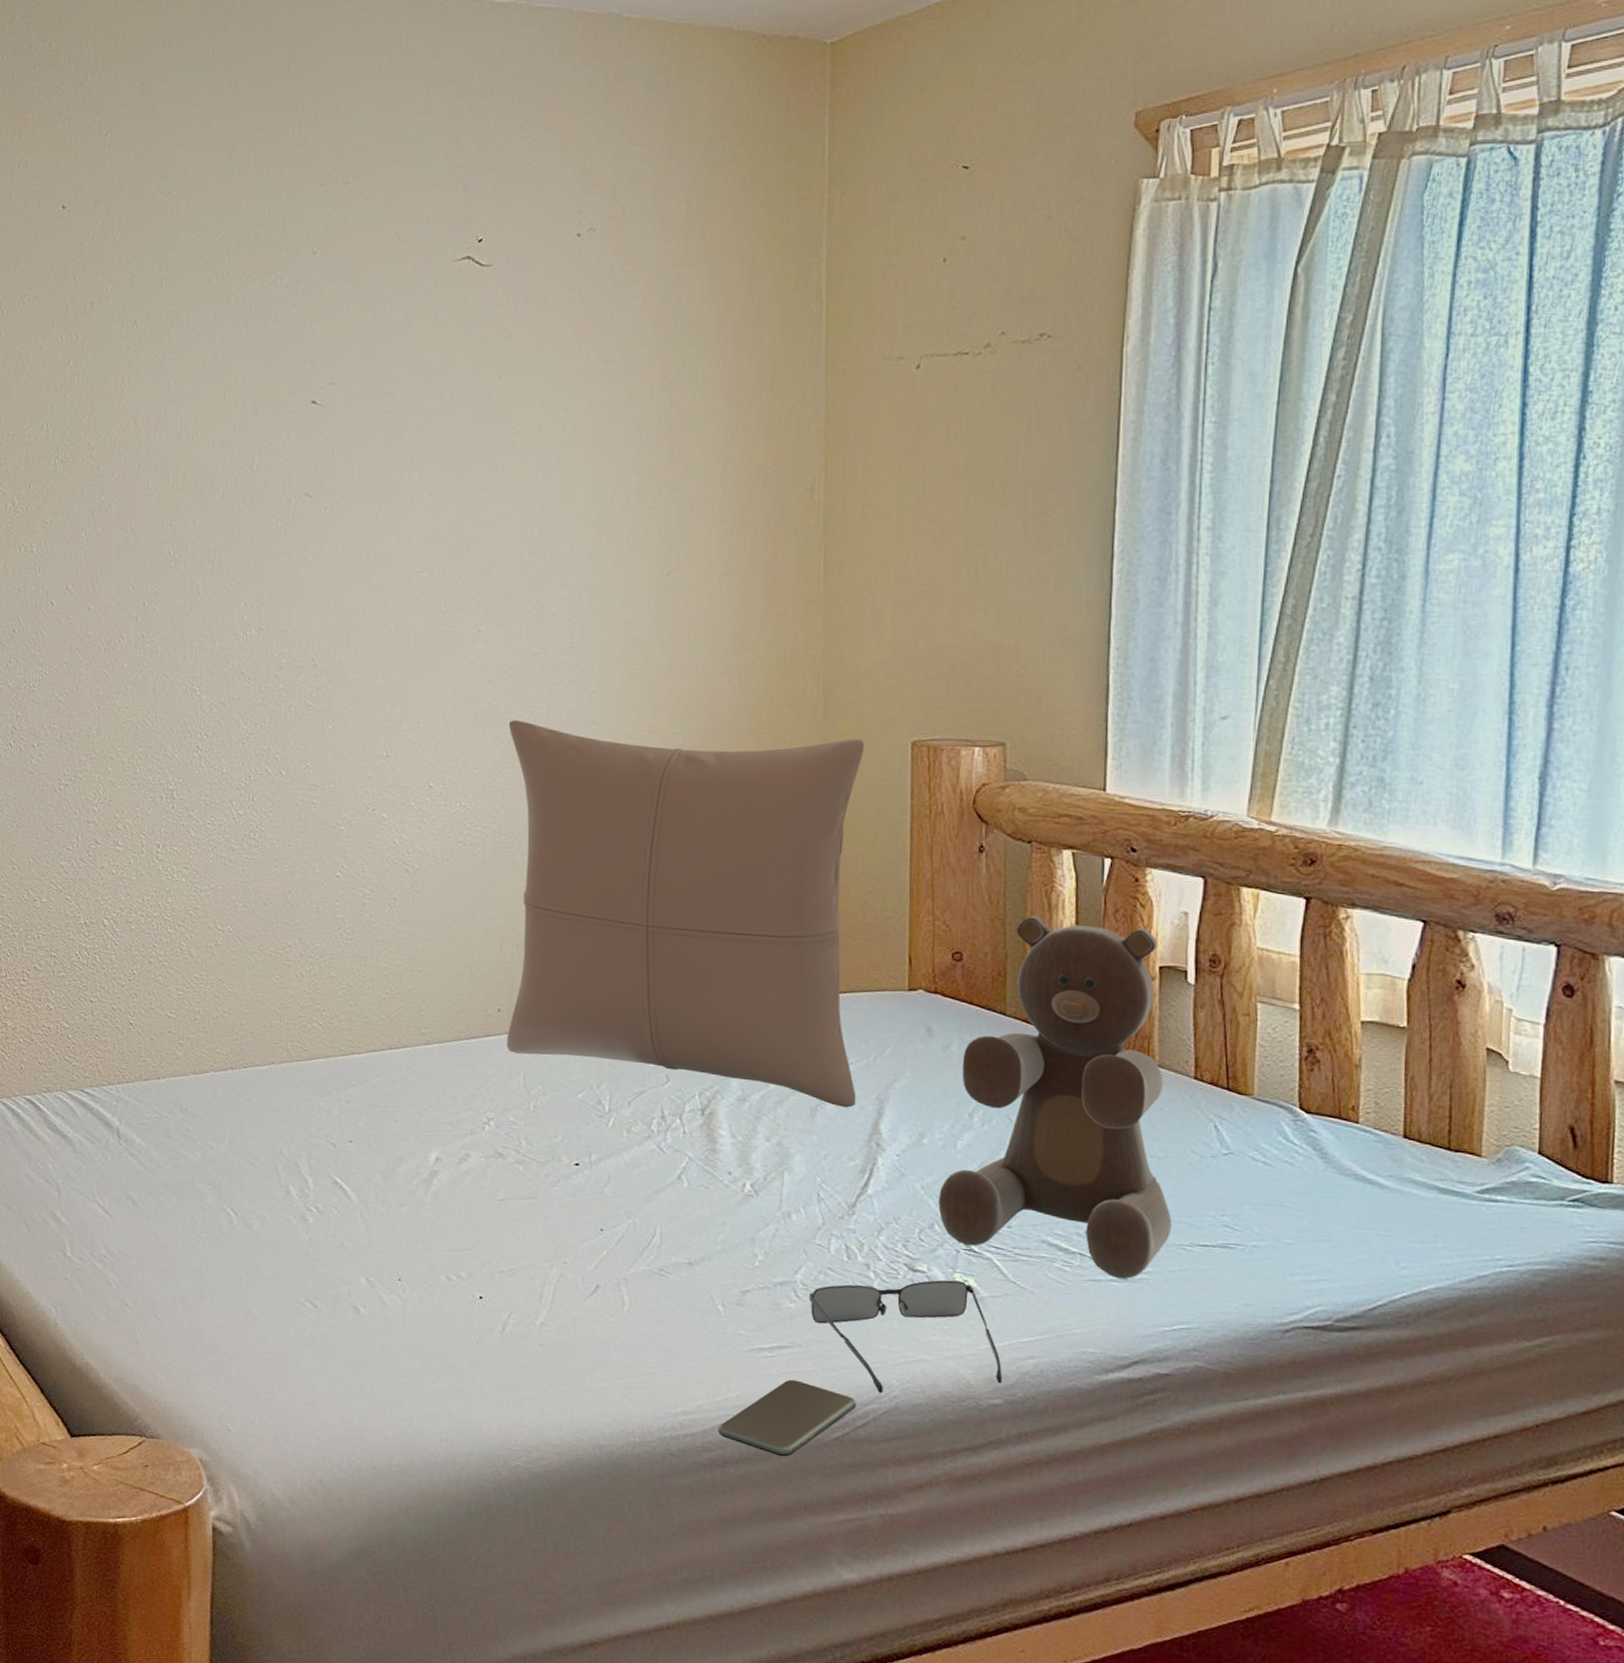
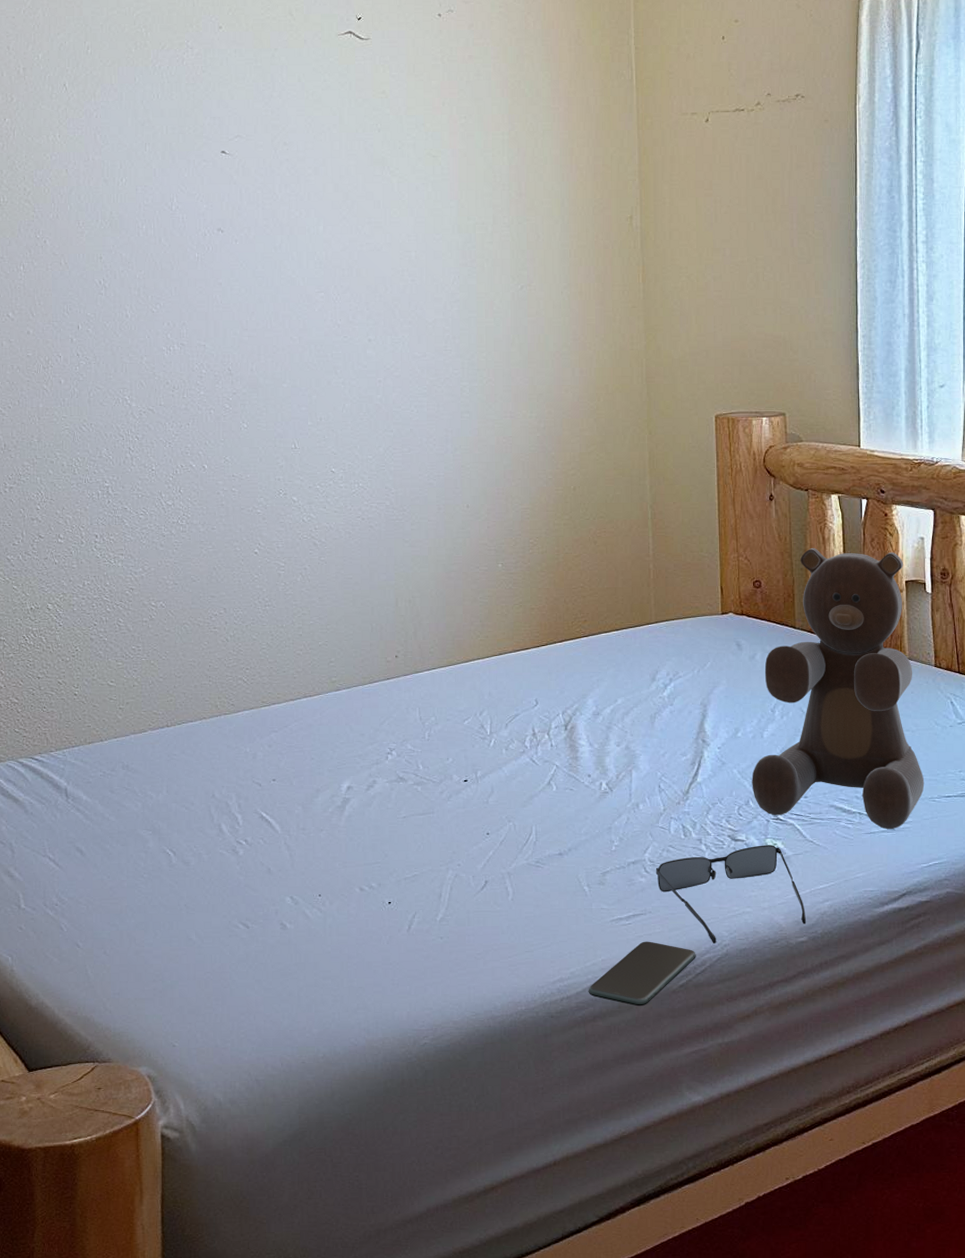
pillow: present [506,720,865,1108] -> none [396,413,686,713]

